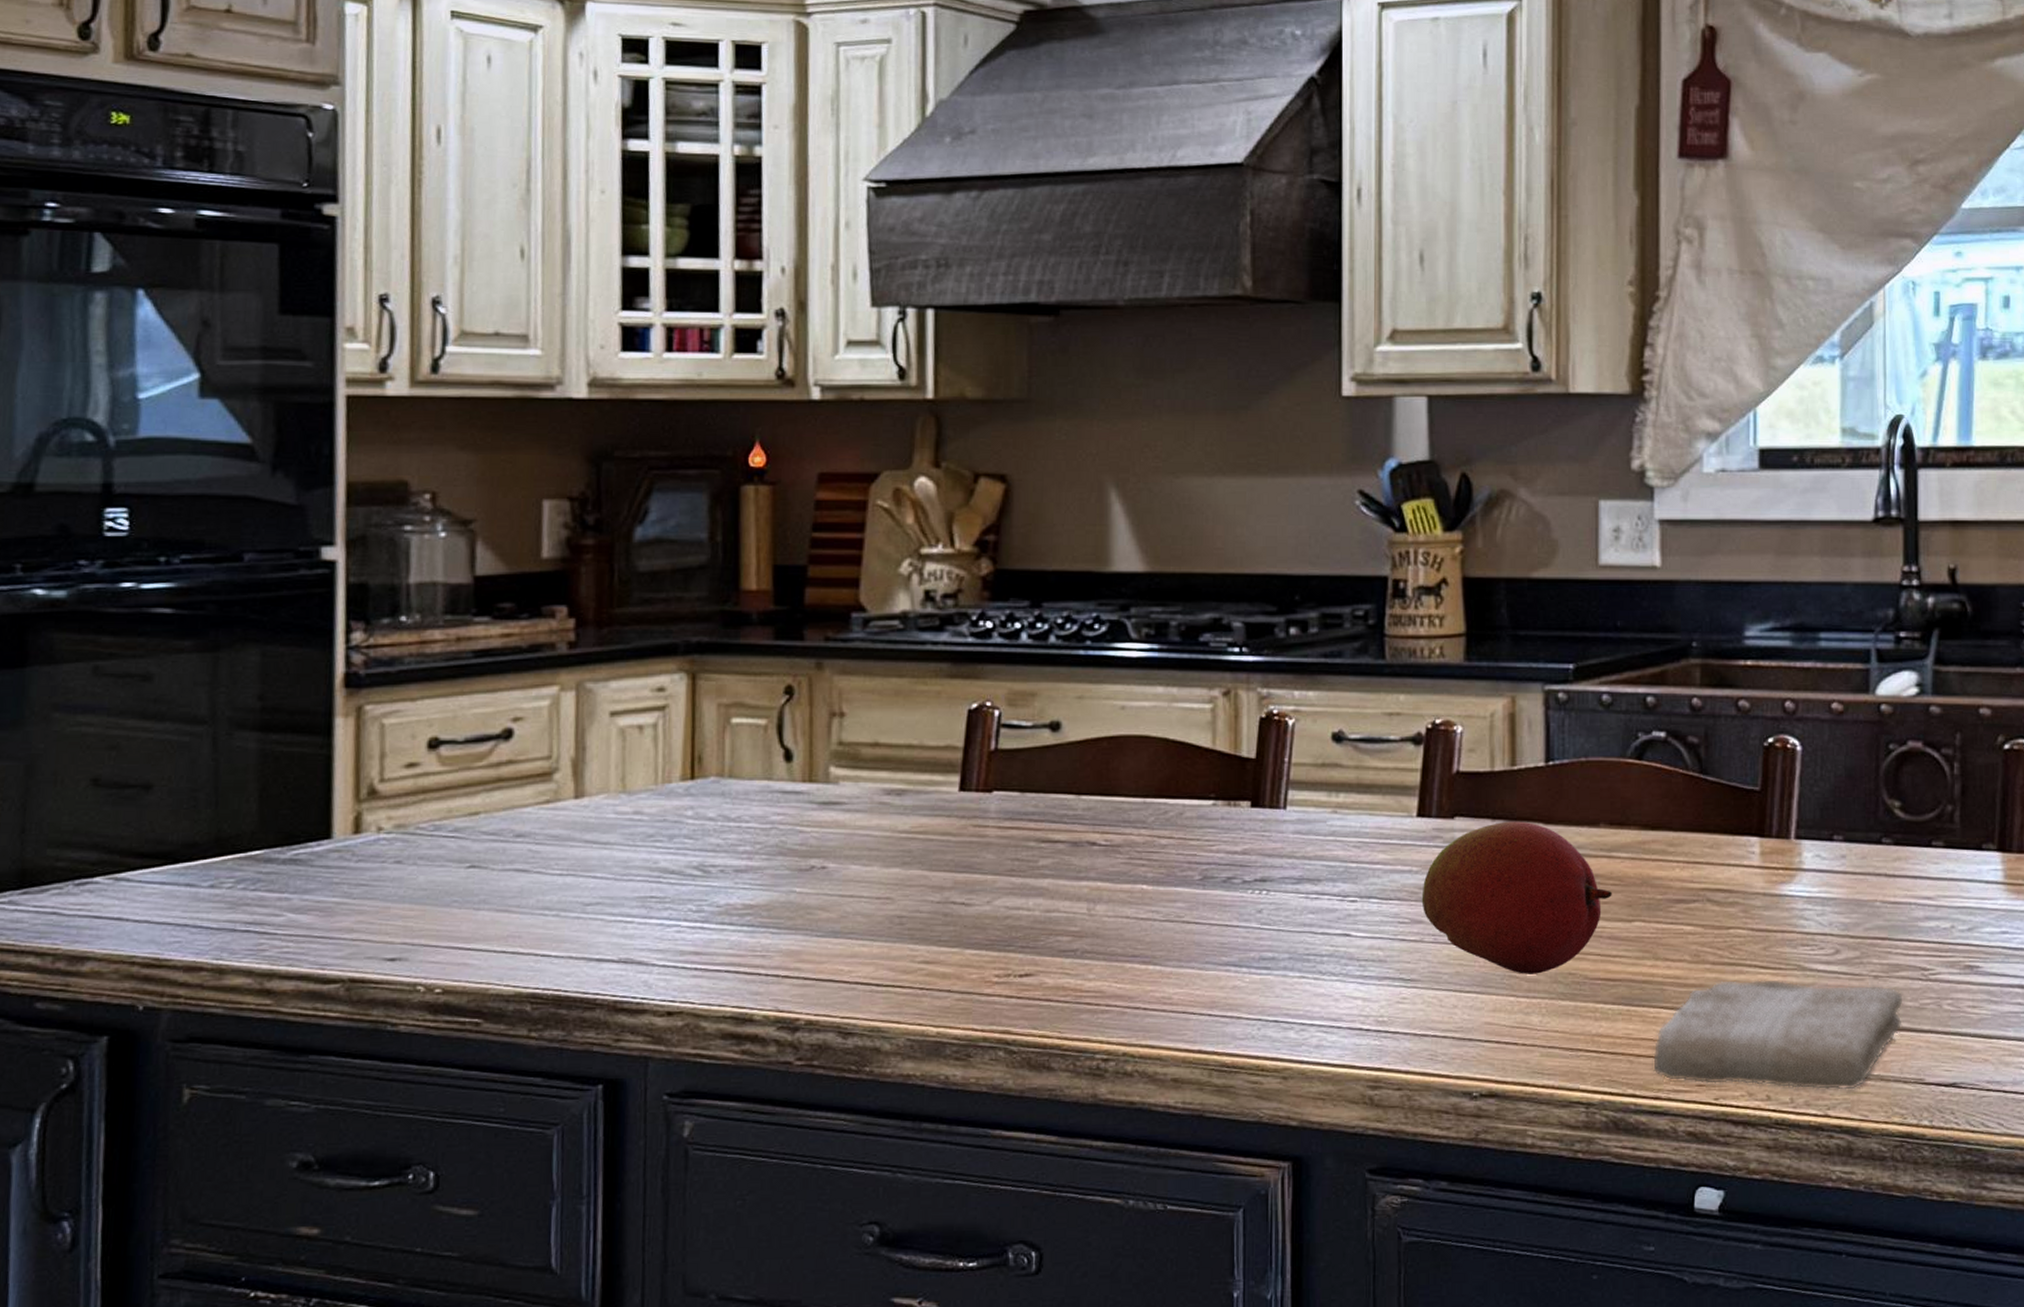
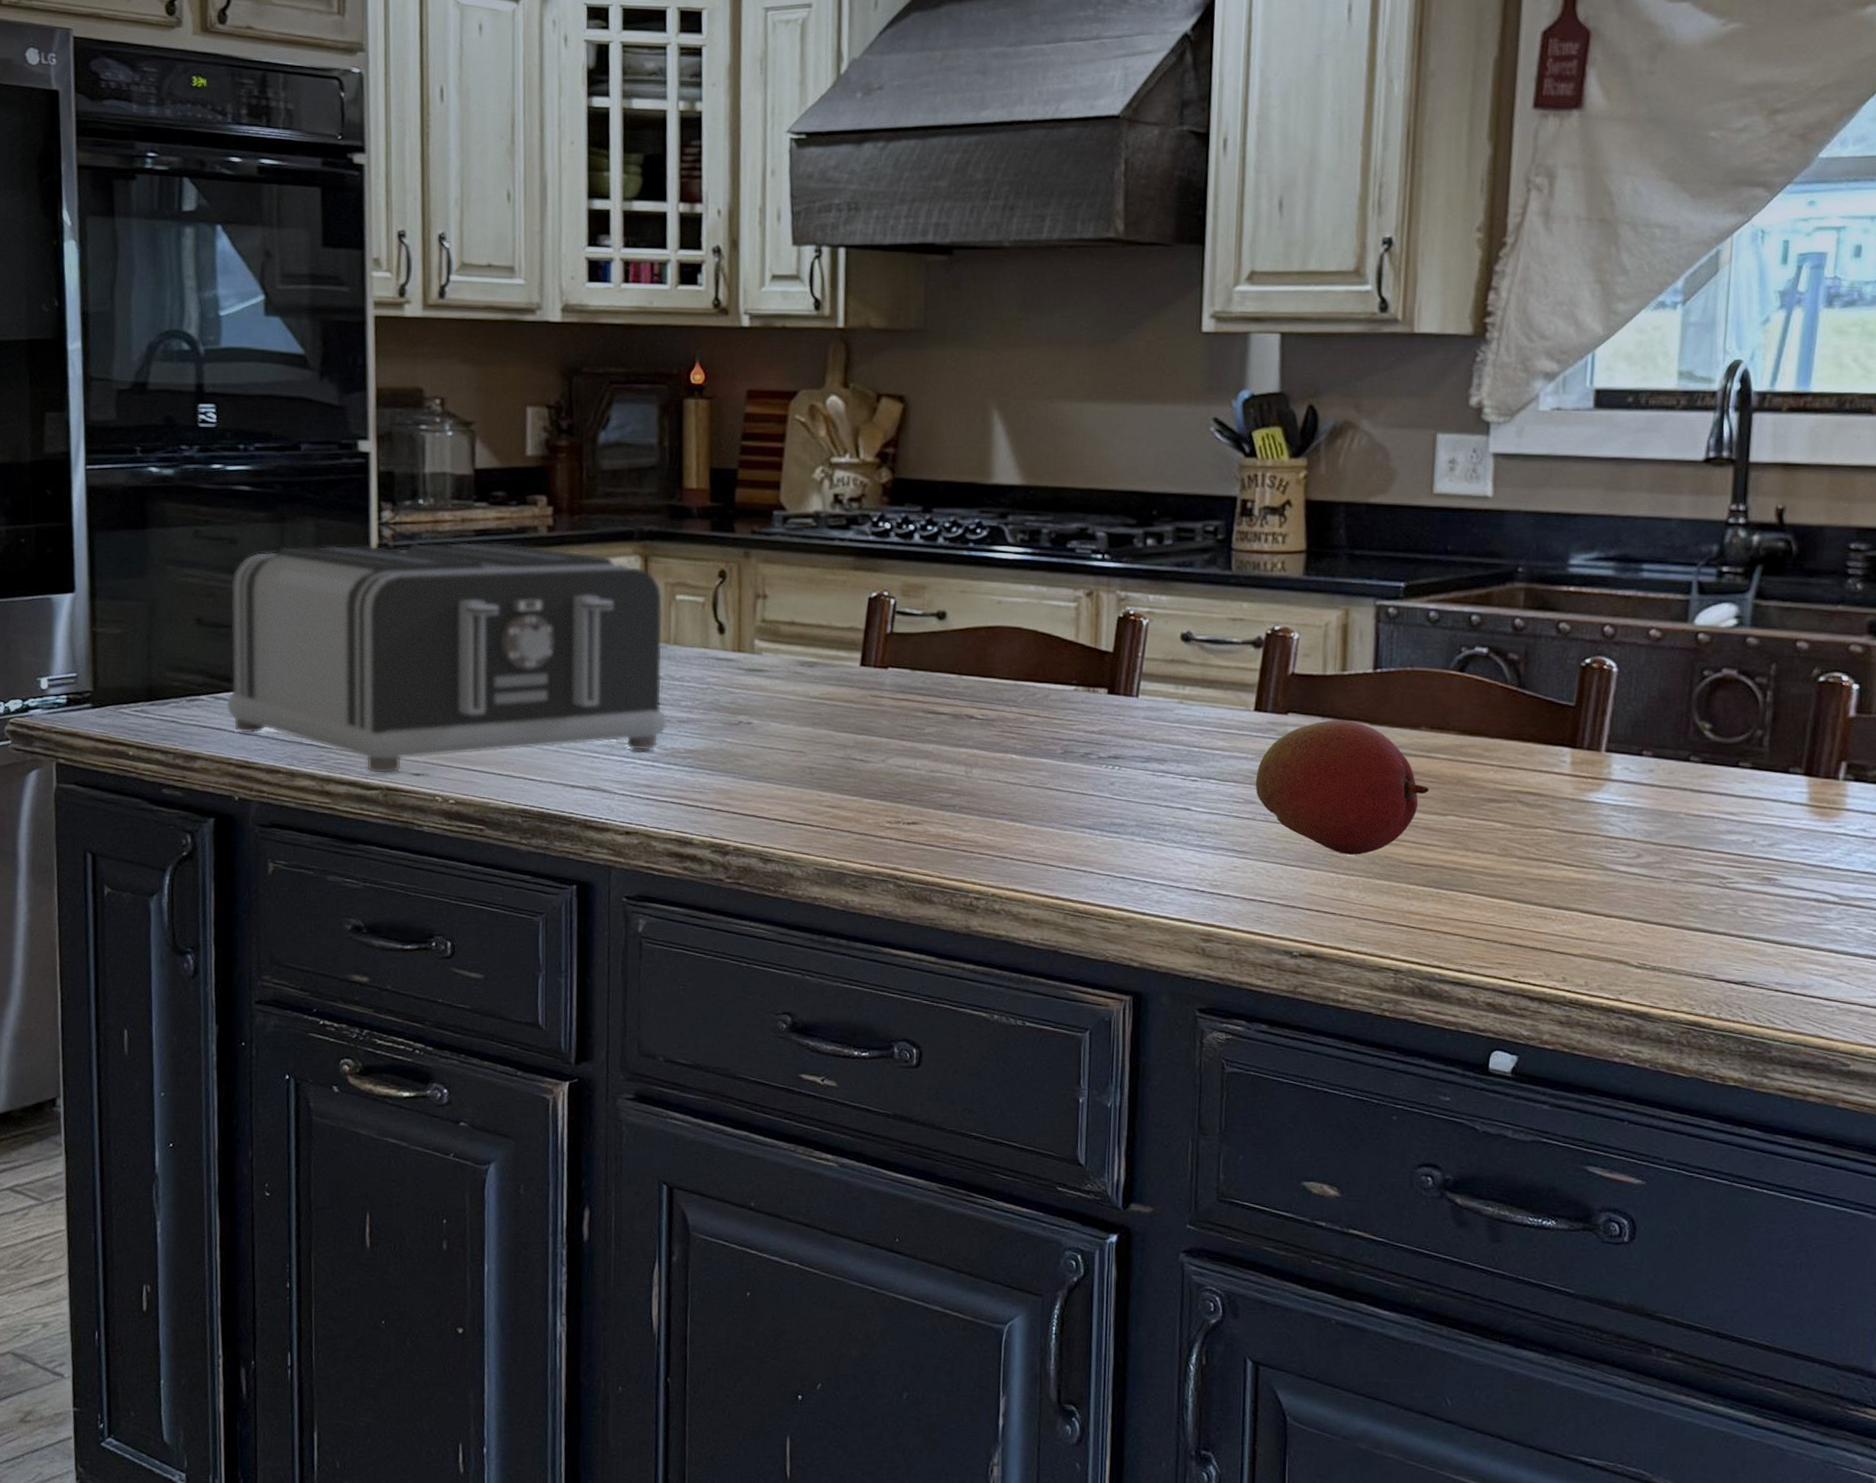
toaster: none [129,664,721,963] -> present [225,541,668,774]
washcloth: present [1652,978,1905,1090] -> none [1457,872,1701,979]

